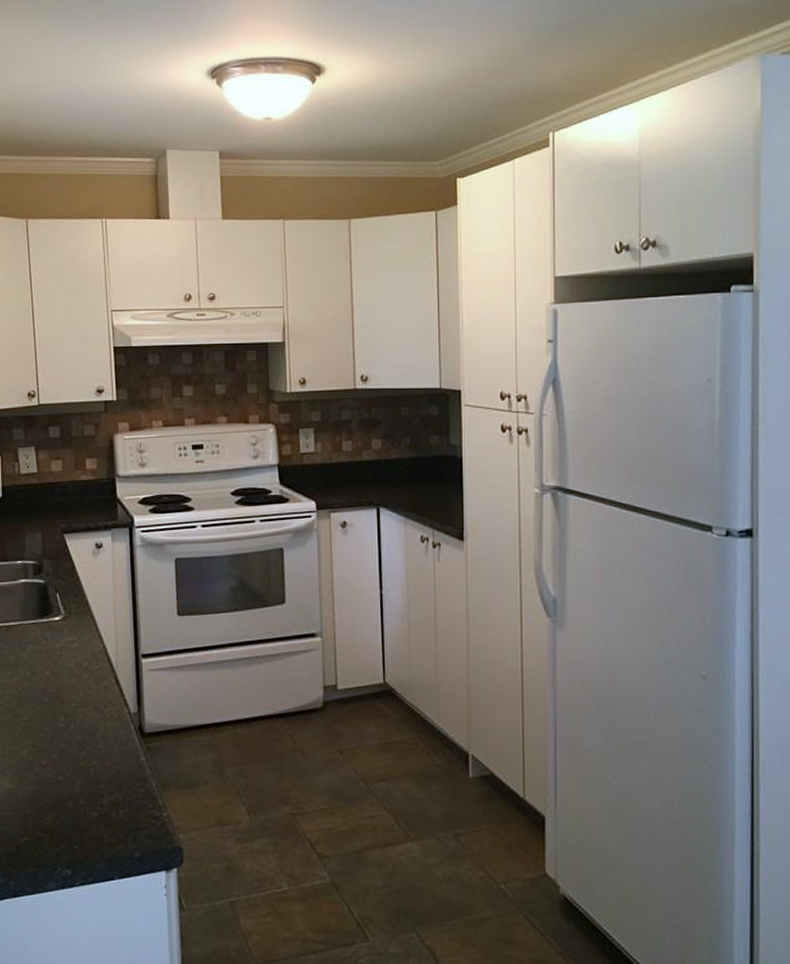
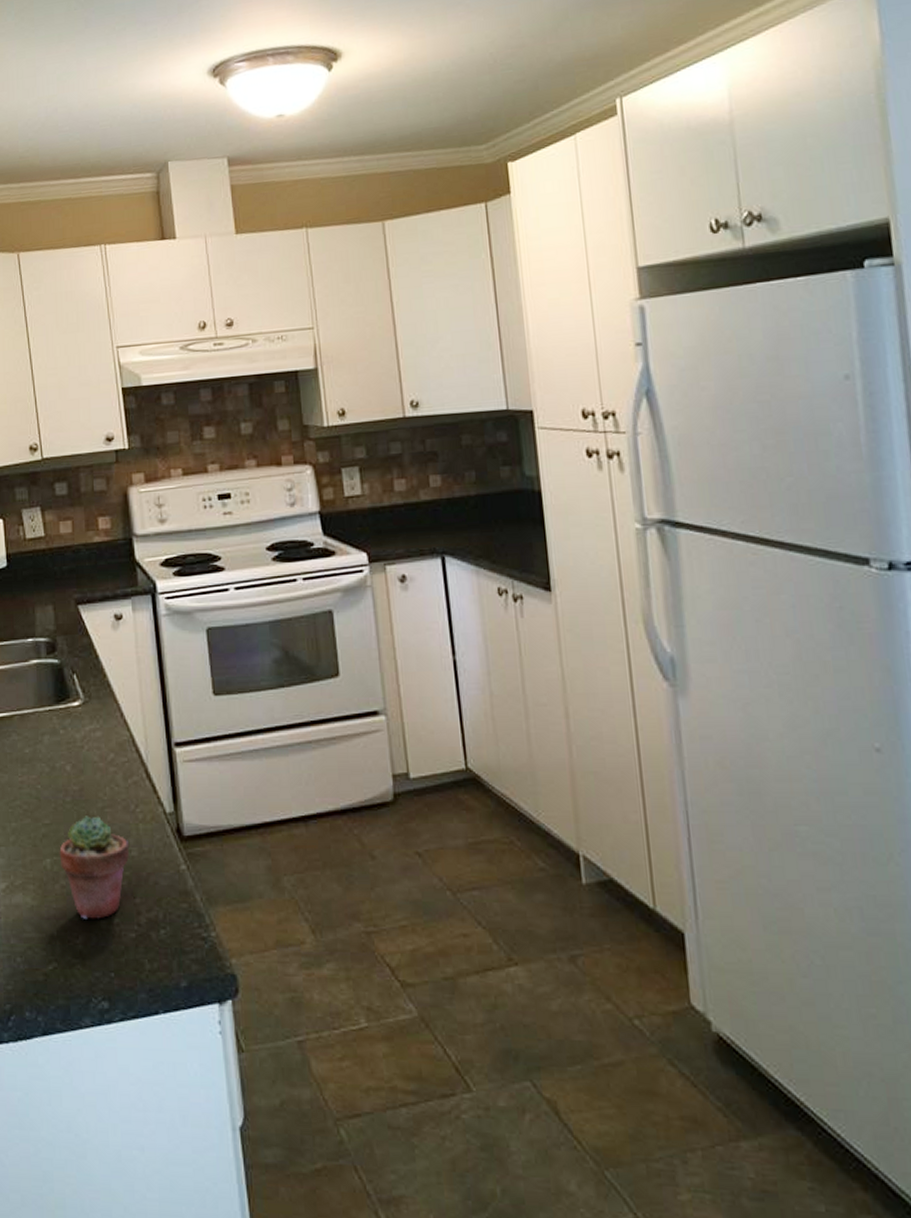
potted succulent: none [35,714,98,801] -> present [59,816,130,919]

